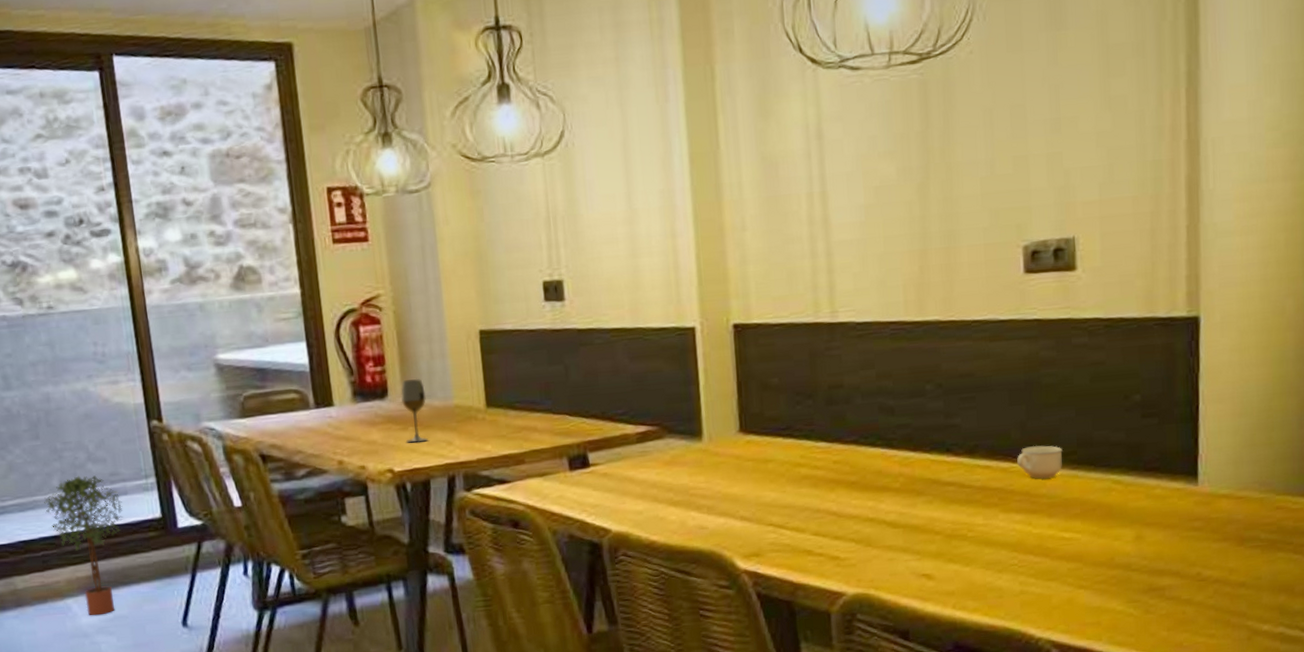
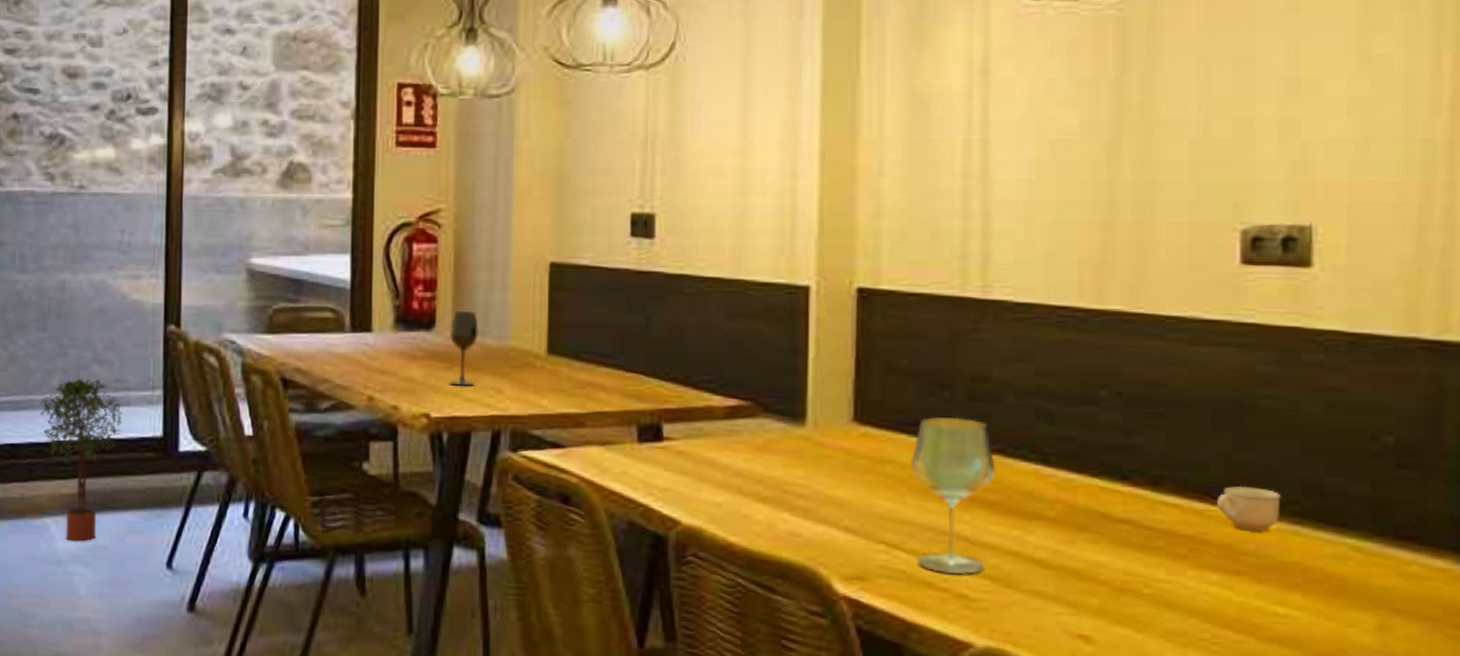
wine glass: none [786,419,852,542] -> present [910,417,996,575]

